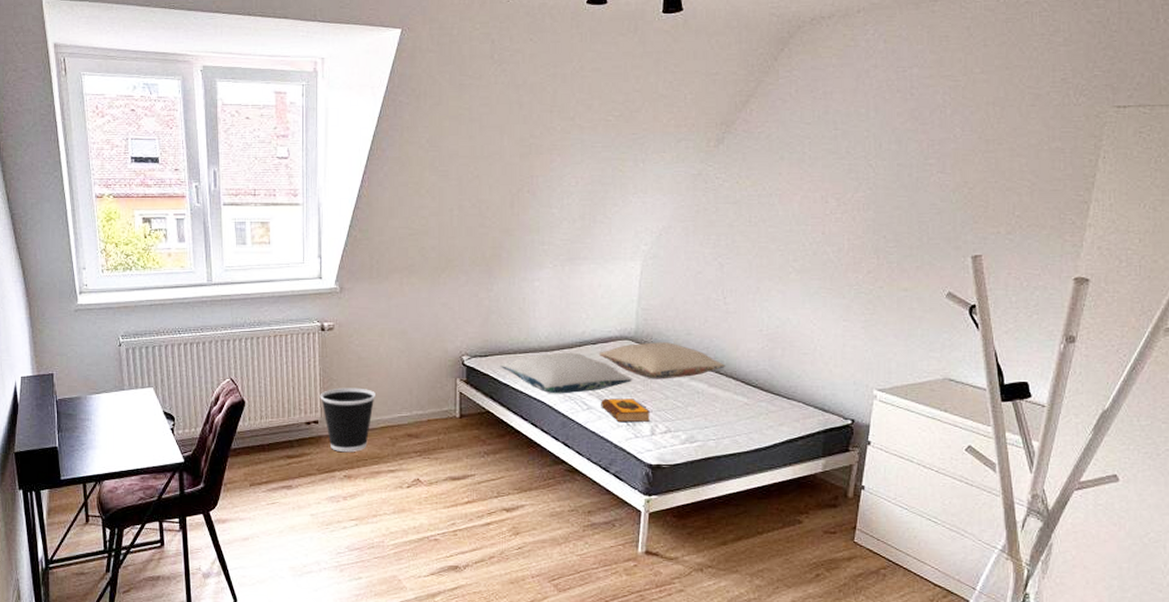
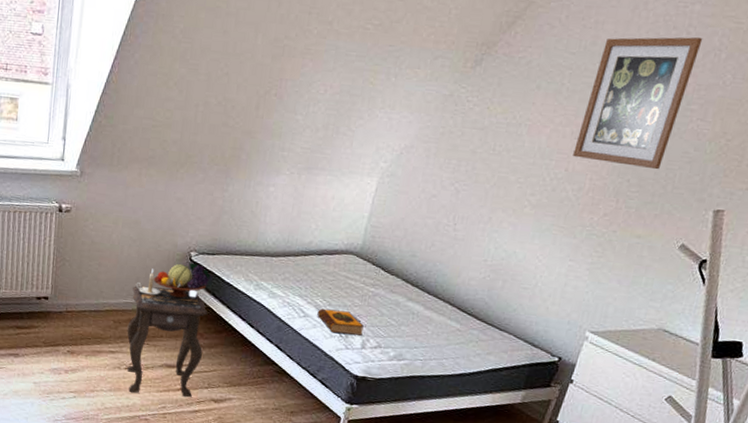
wastebasket: present [320,387,375,453] -> none [51,268,104,330]
side table: none [405,367,488,513] -> present [127,262,211,397]
pillow: present [500,352,633,394] -> none [225,258,352,300]
pillow: present [598,342,726,379] -> none [322,259,445,298]
wall art: none [827,97,926,224] -> present [573,36,703,170]

